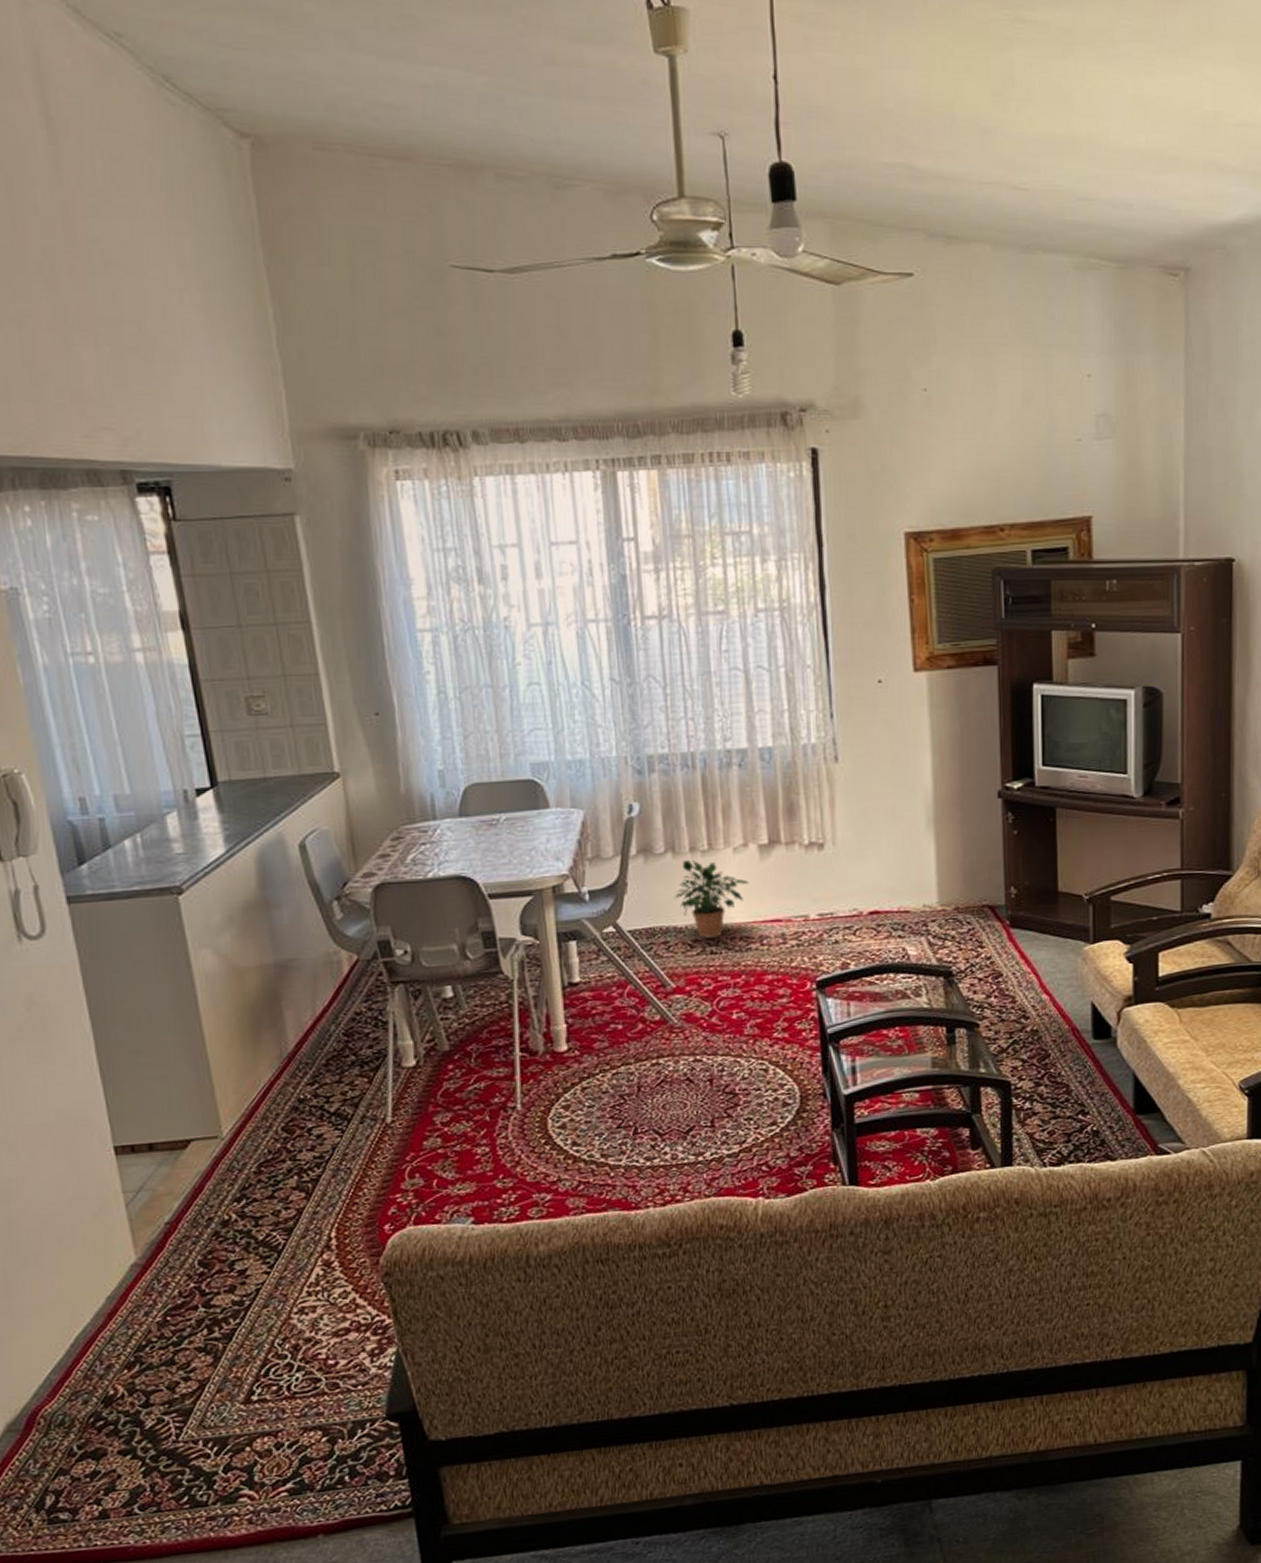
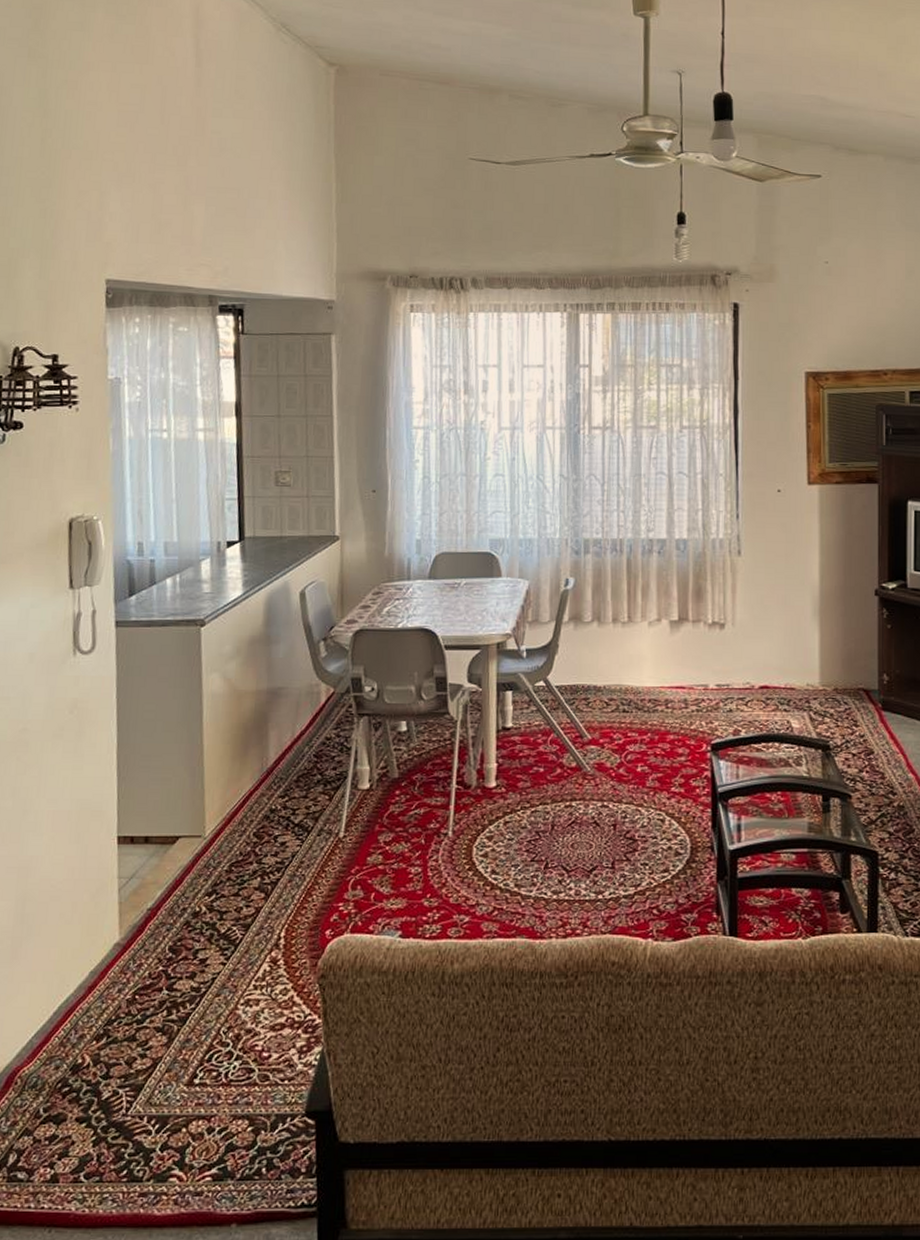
potted plant: present [674,859,749,938] -> none [596,629,660,698]

